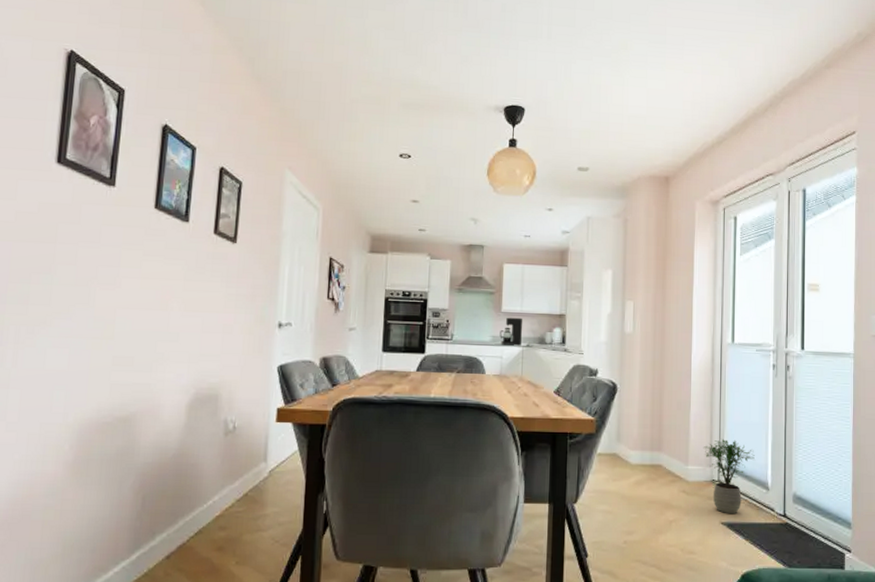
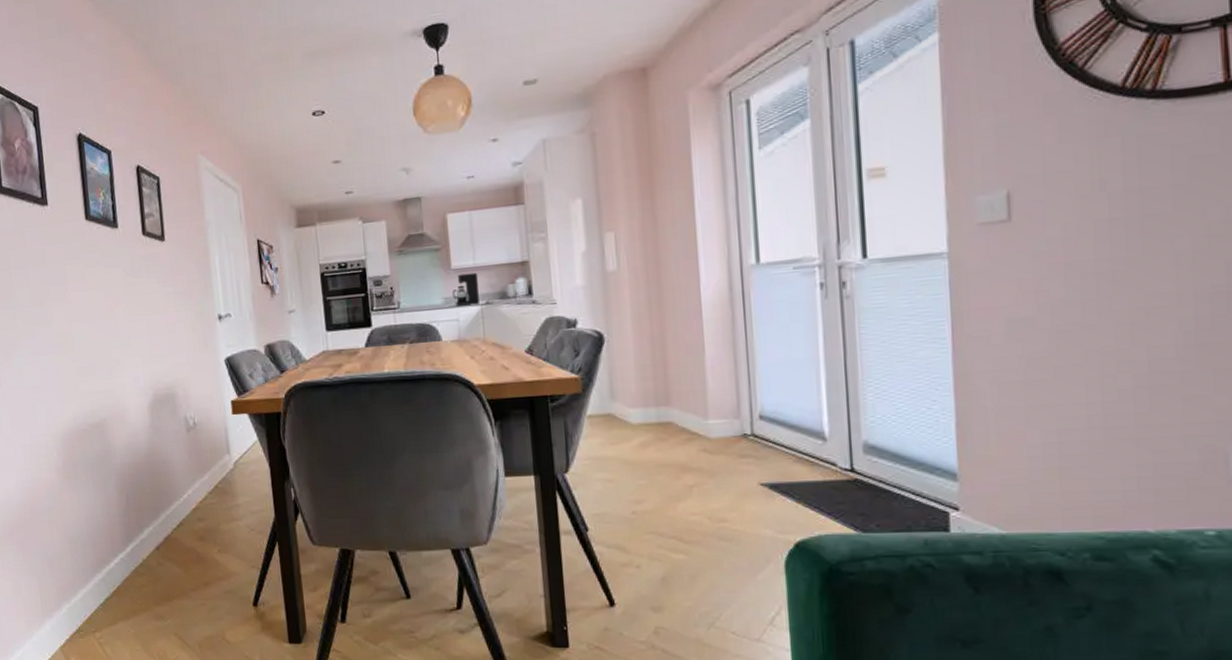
potted plant: present [703,438,755,514] -> none [726,383,802,474]

